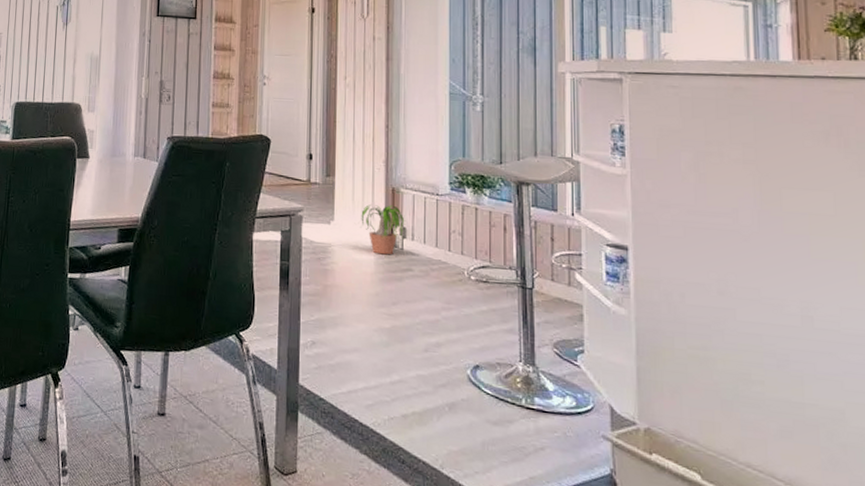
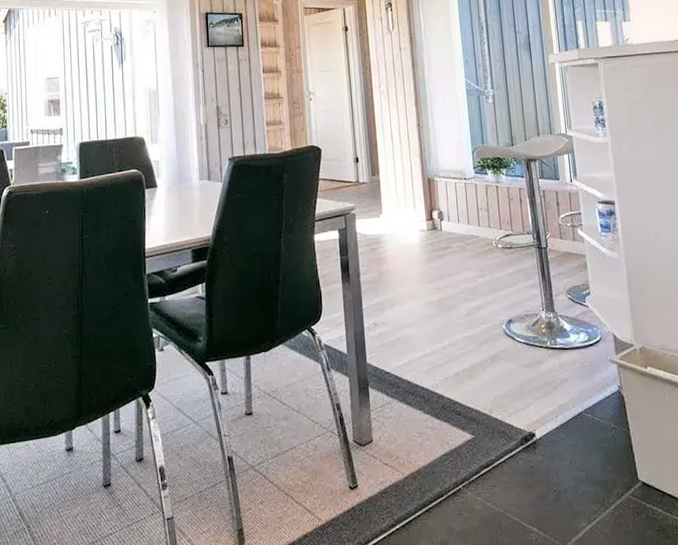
potted plant: present [361,204,405,255] -> none [404,193,442,238]

